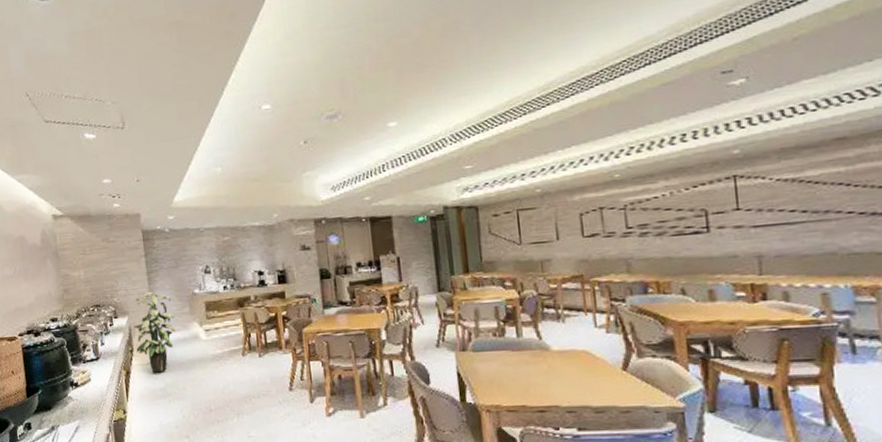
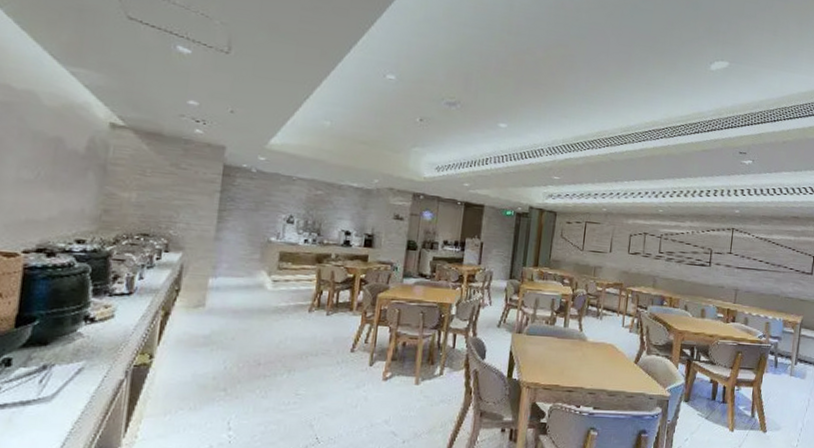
indoor plant: present [133,291,175,373] -> none [184,230,242,318]

